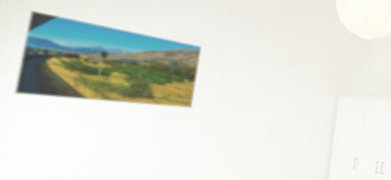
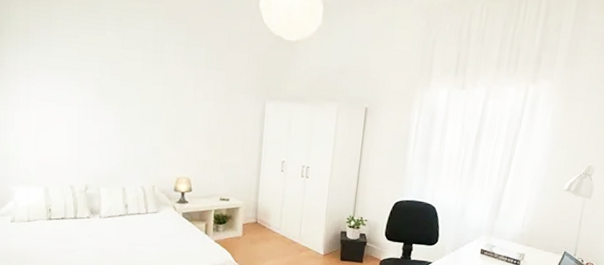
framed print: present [13,10,202,109] -> none [16,25,145,112]

